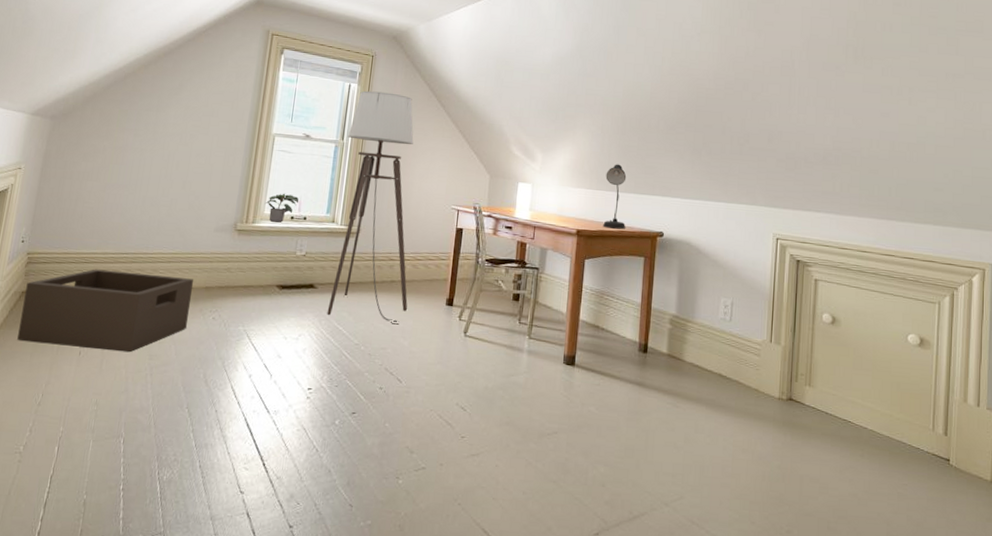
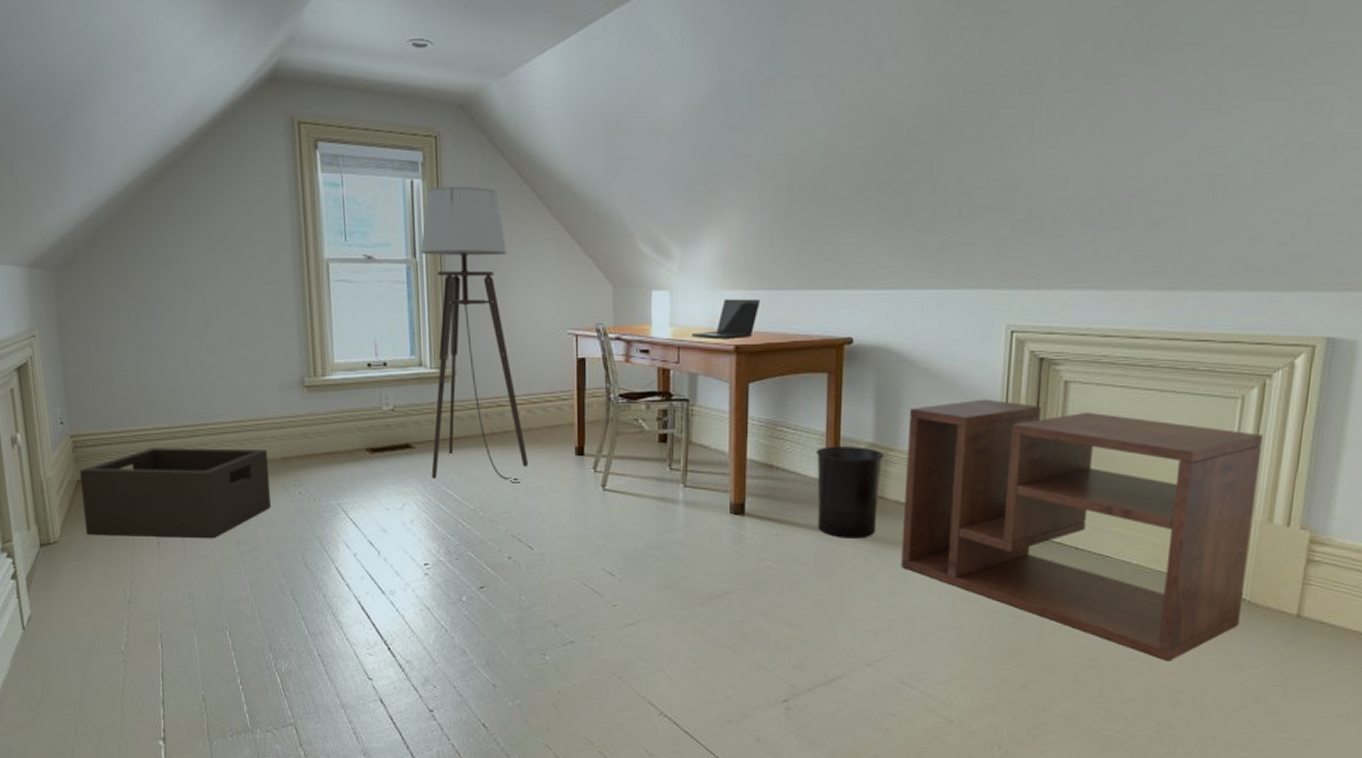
potted plant: present [265,193,299,224] -> none [332,335,374,374]
laptop: none [545,194,598,225] -> present [692,298,761,340]
desk lamp: present [603,164,627,229] -> none [769,251,800,339]
waste bin: none [631,315,684,393] -> present [816,446,885,539]
bookshelf: none [694,287,956,516] -> present [901,399,1264,662]

